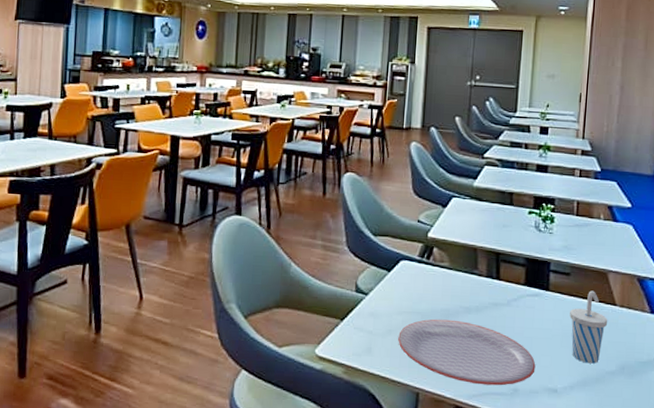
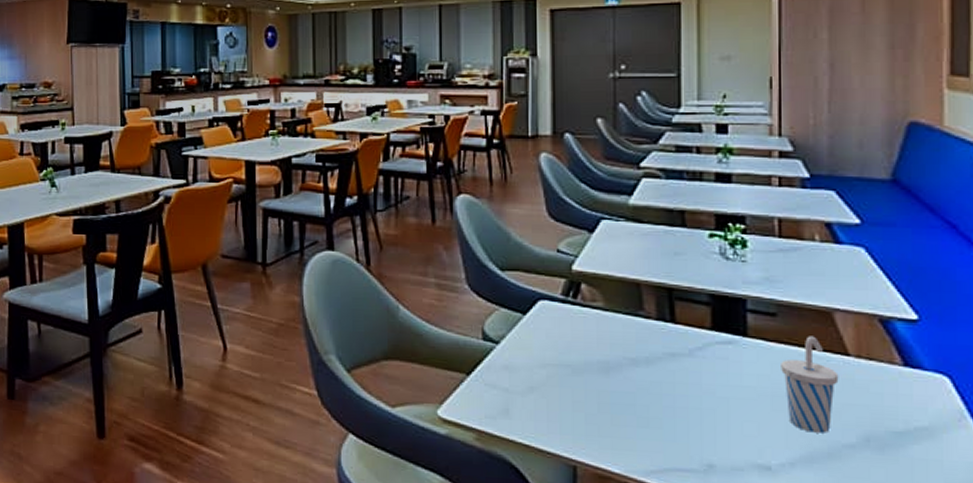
plate: present [398,319,536,386] -> none [543,373,737,460]

